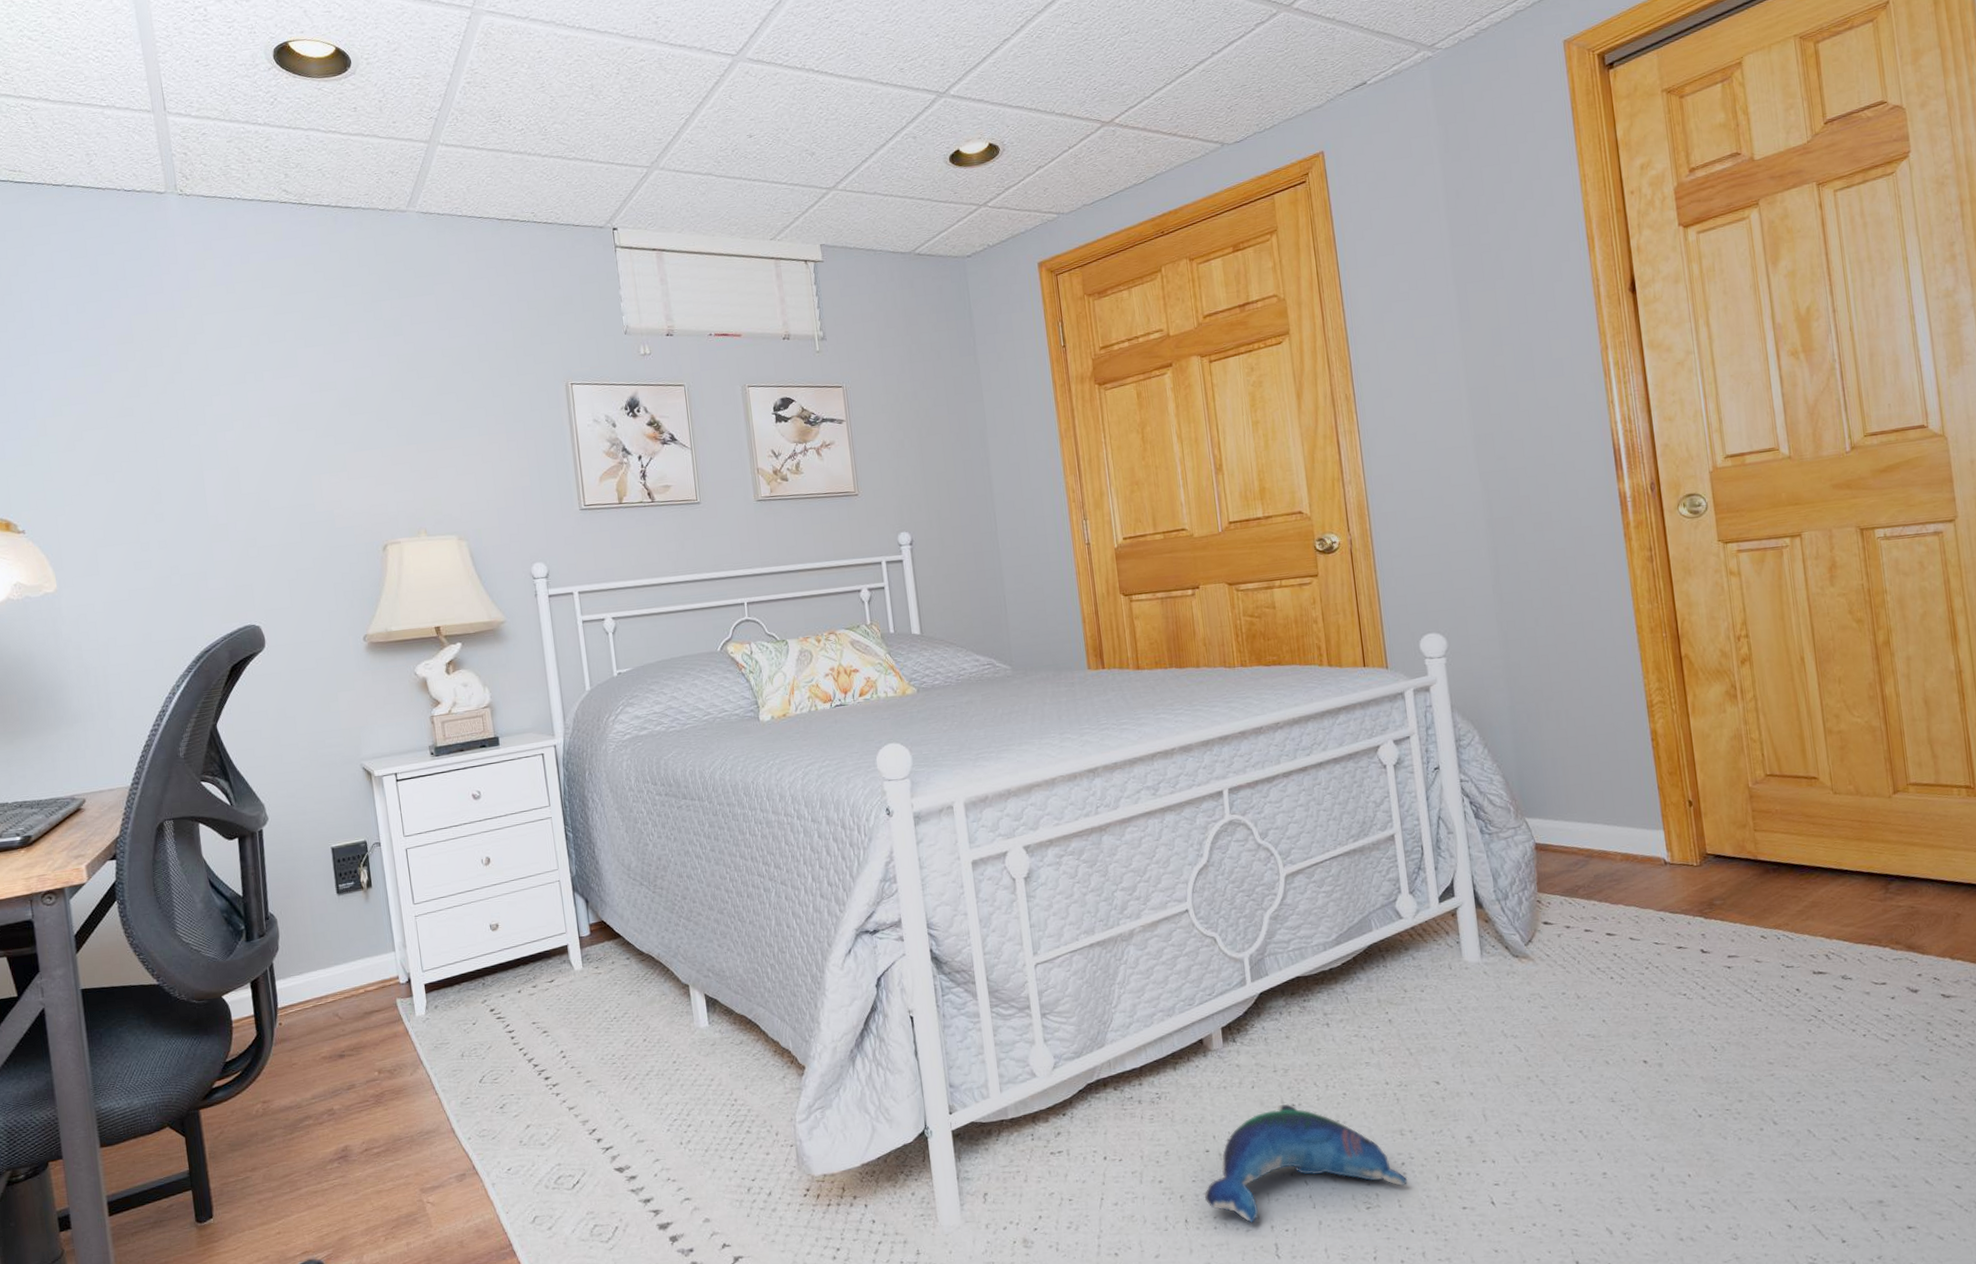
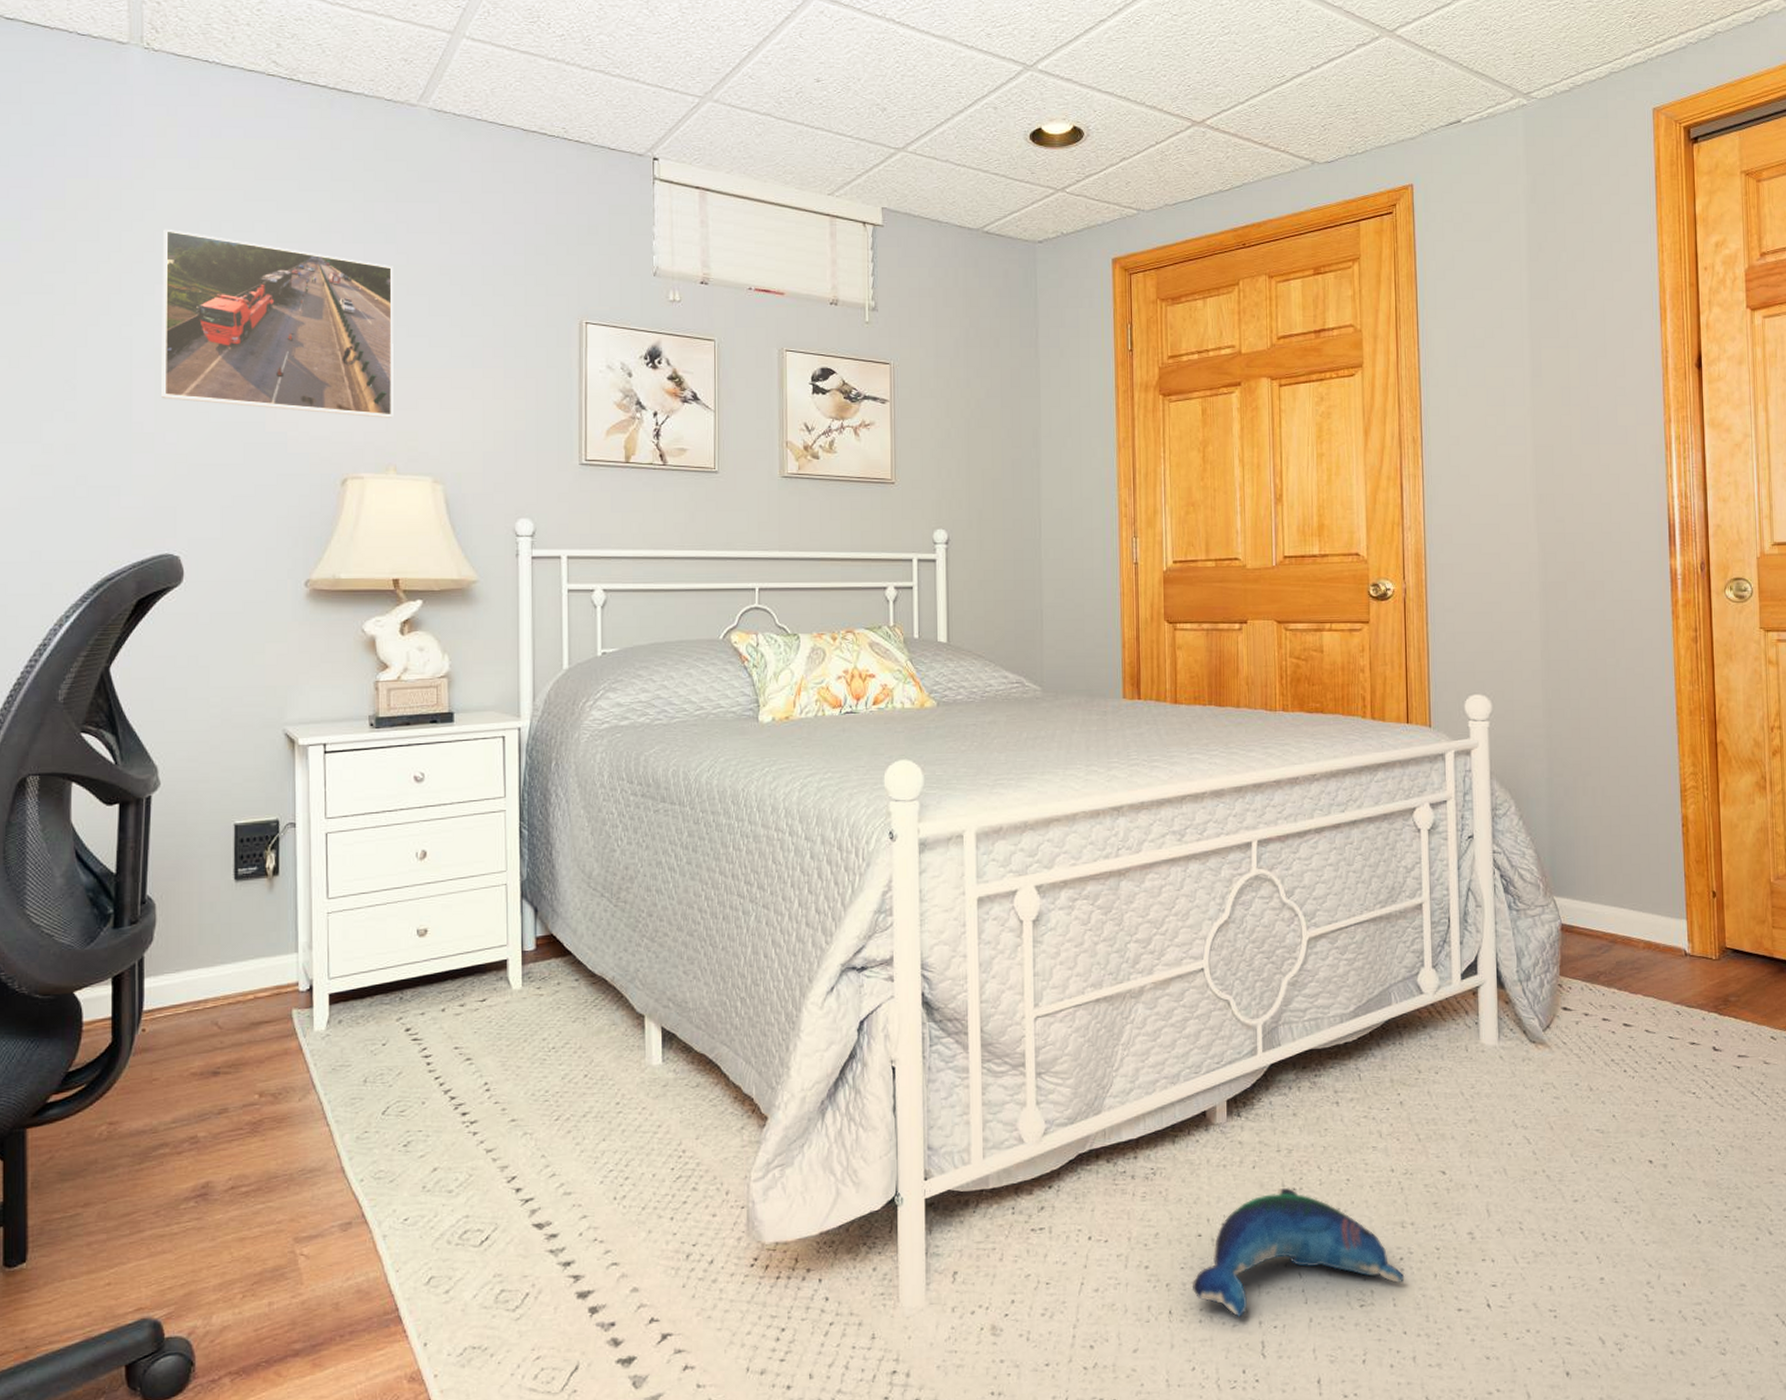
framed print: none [213,347,419,494] -> present [161,229,394,418]

